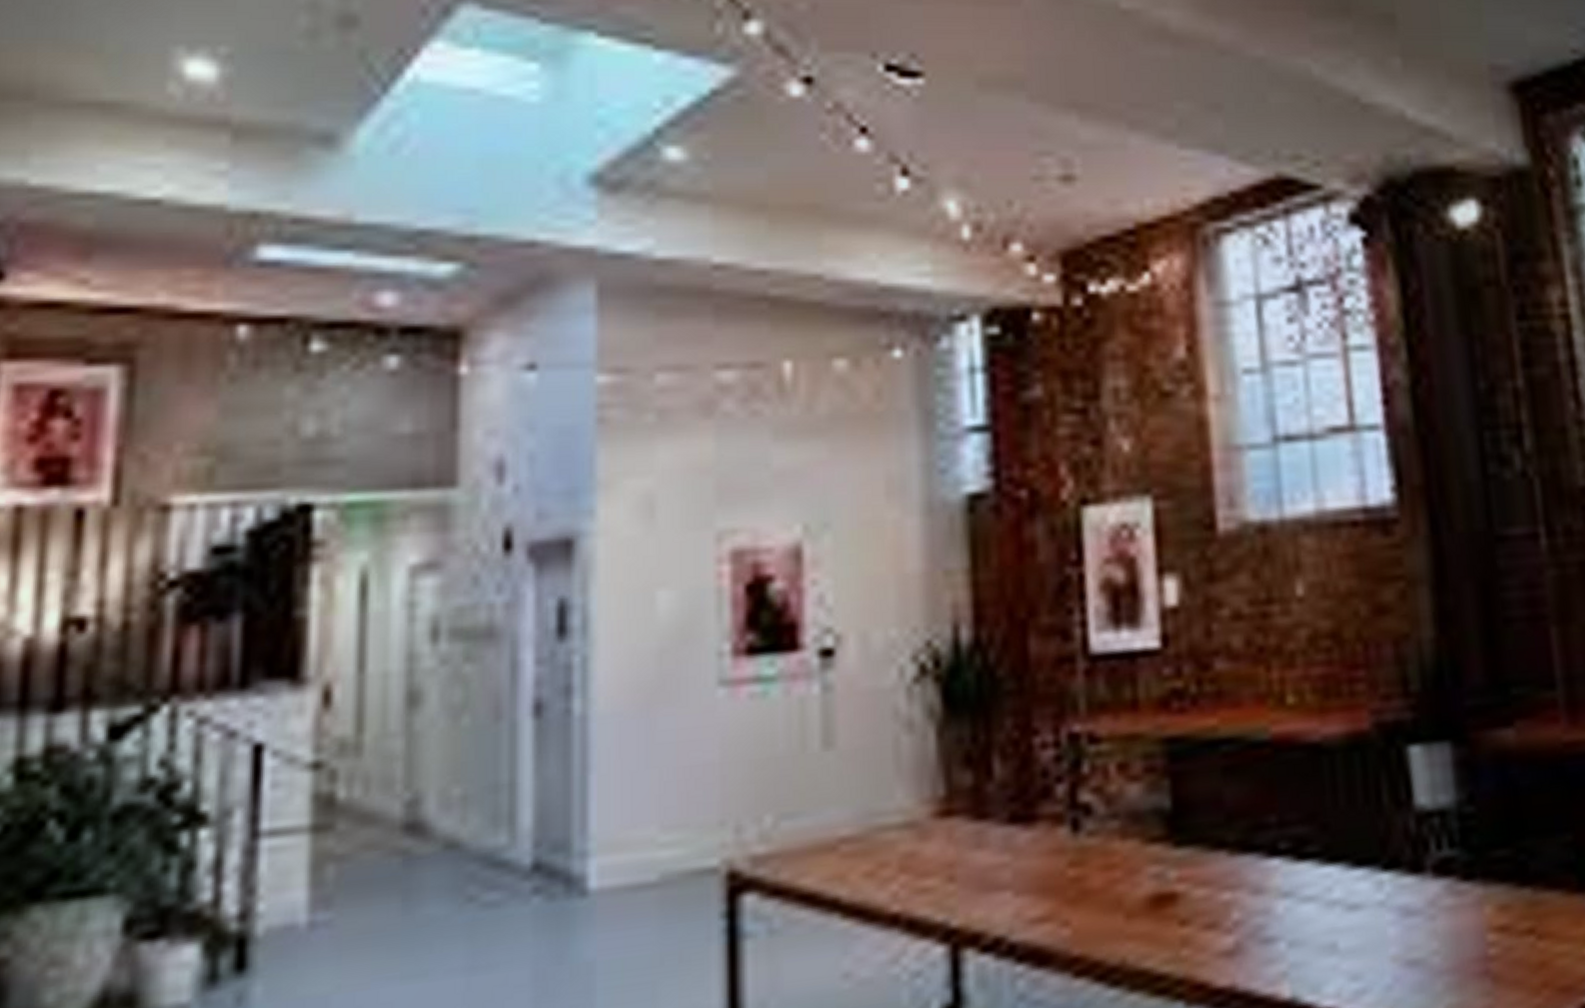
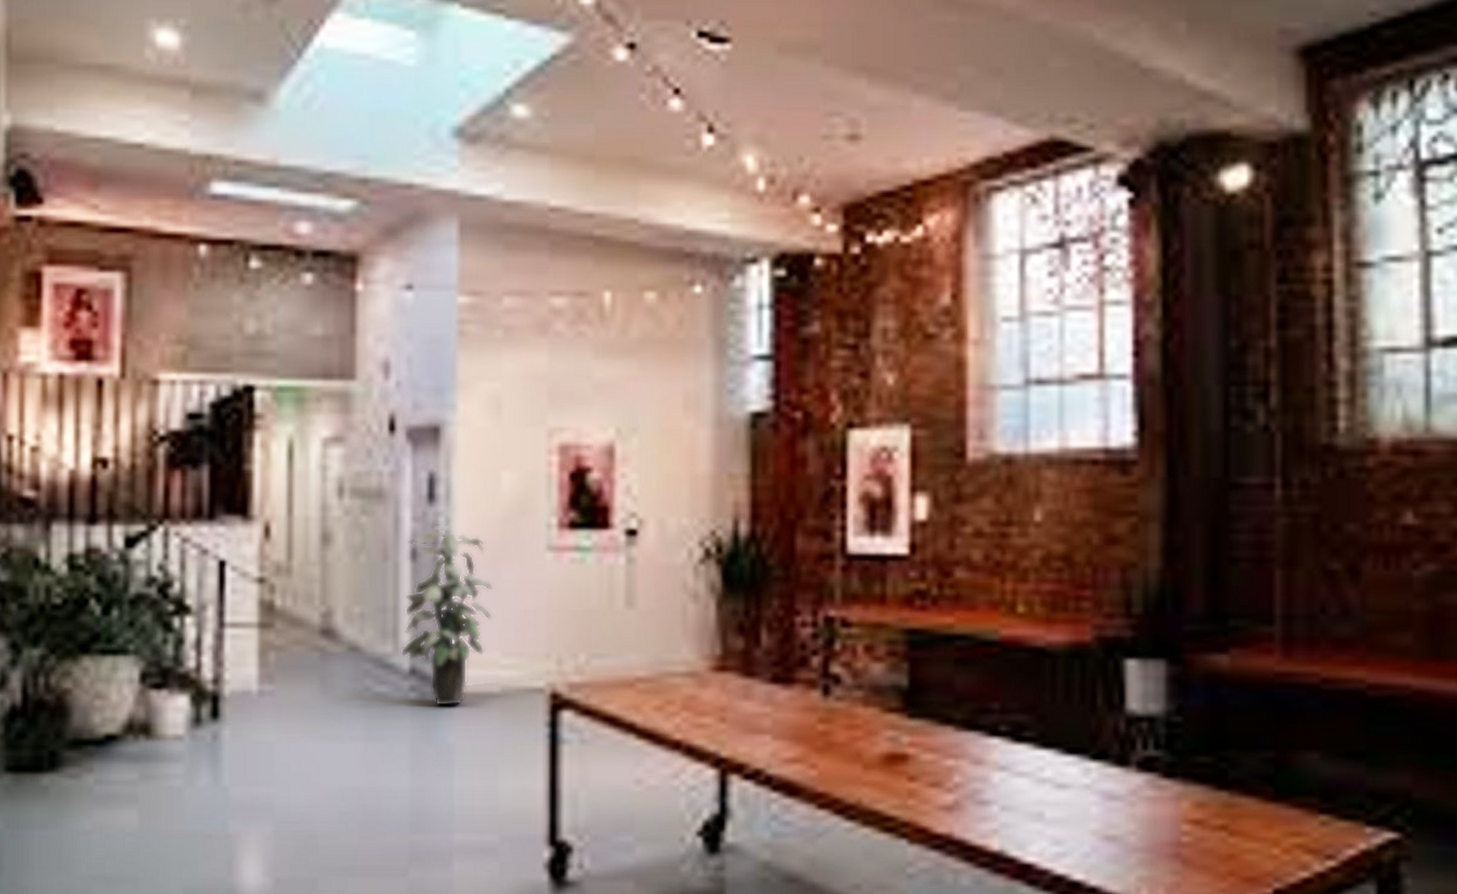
indoor plant: none [518,663,647,911] -> present [400,523,493,707]

